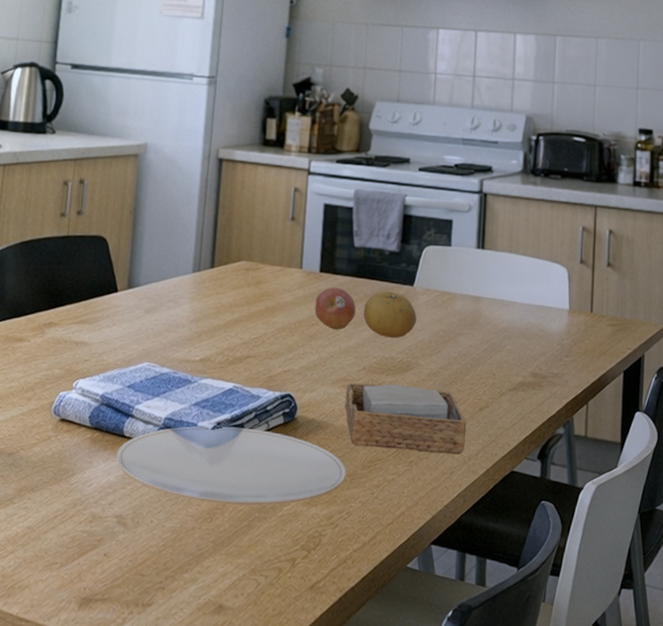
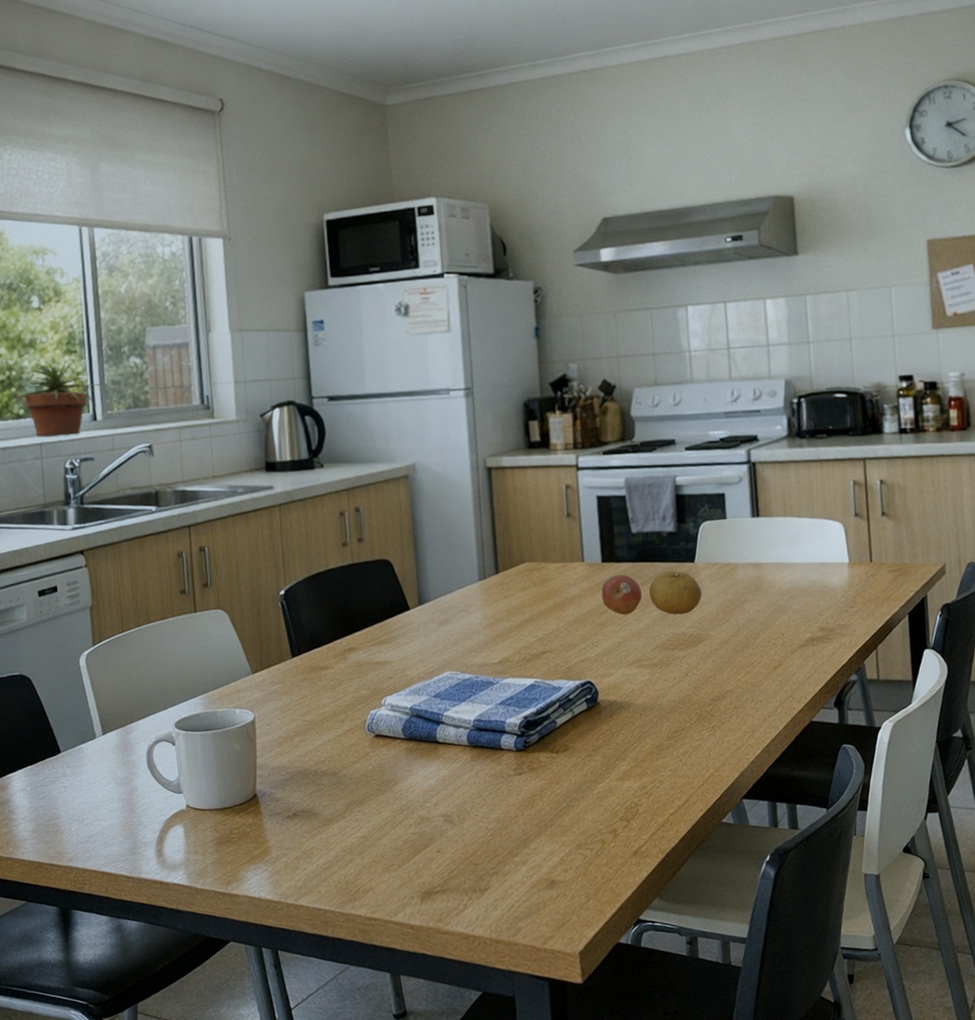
plate: present [116,425,346,506] -> none [433,718,653,791]
napkin holder: present [344,382,467,455] -> none [642,656,764,719]

